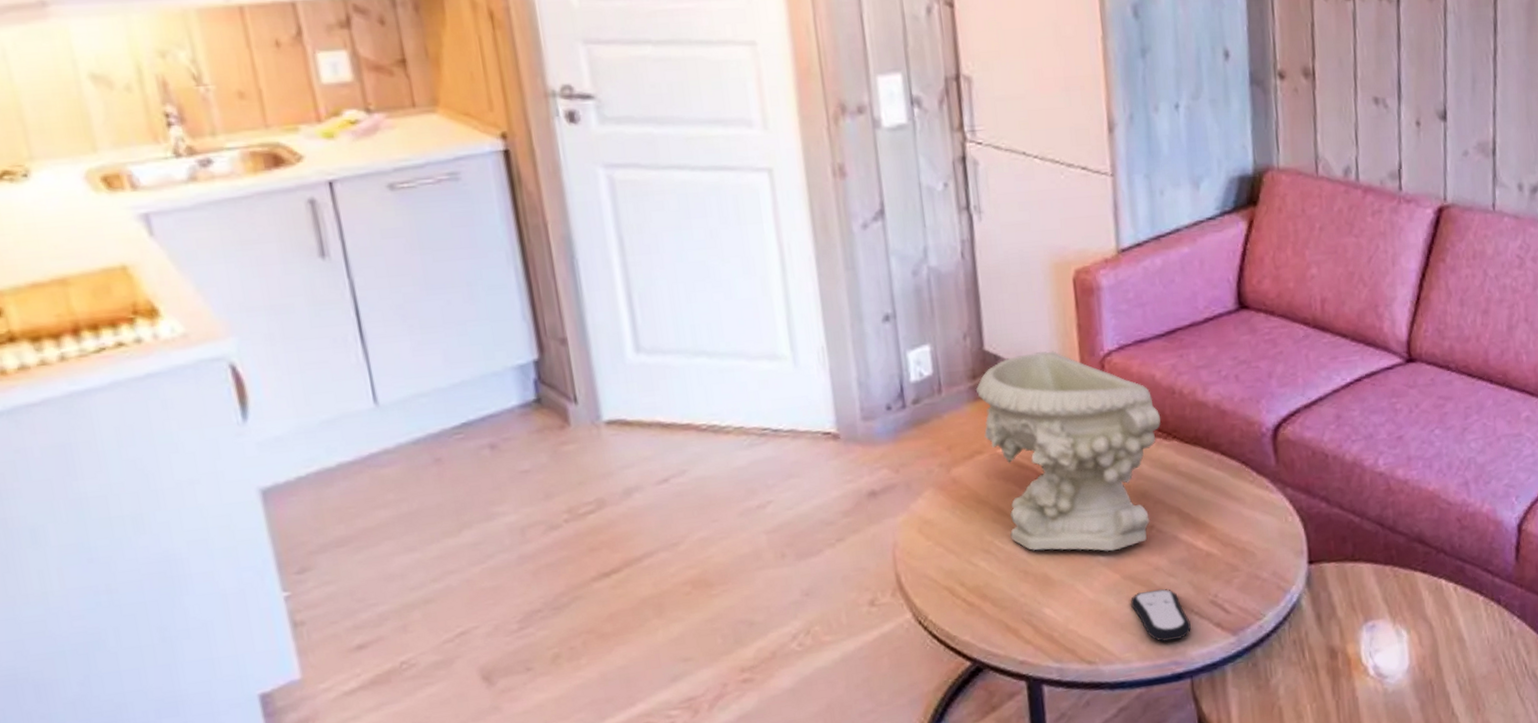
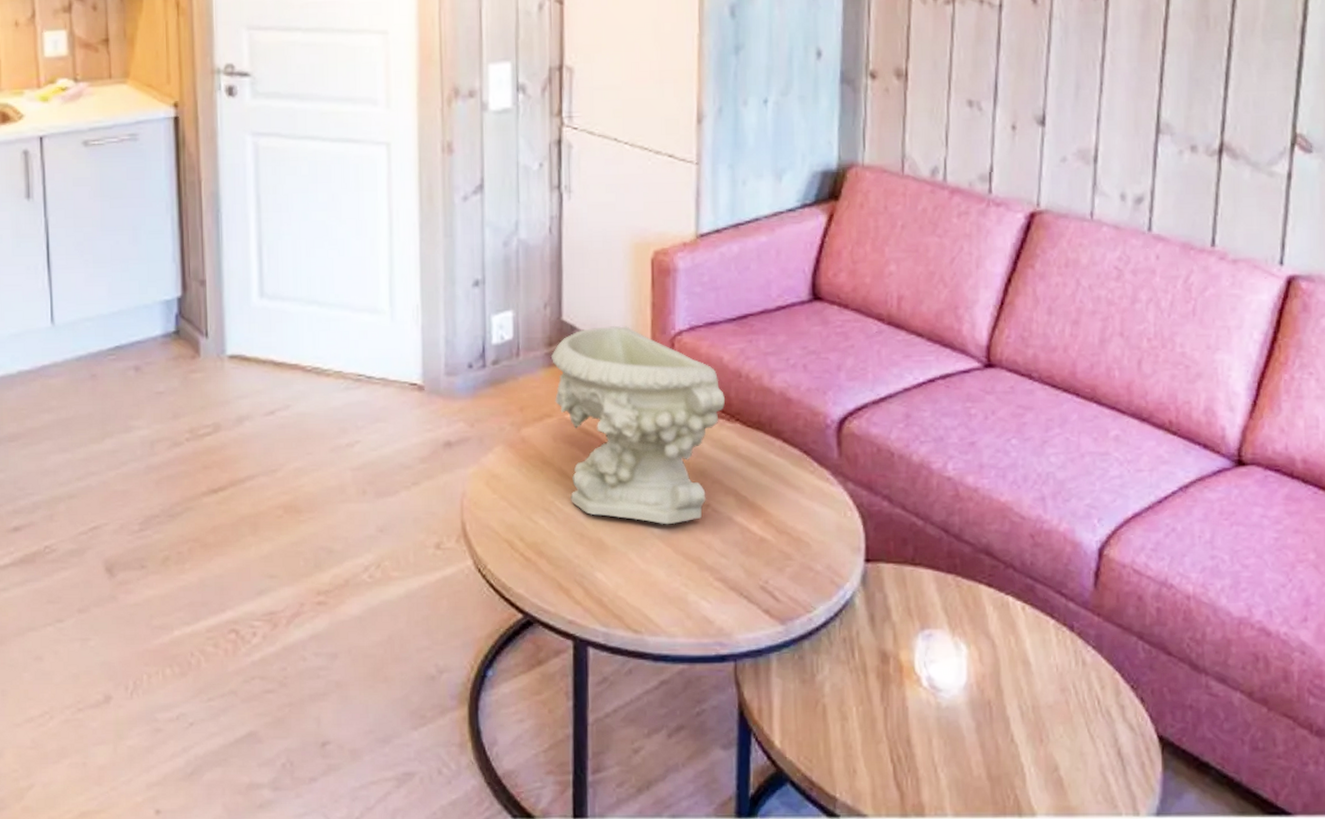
remote control: present [1131,589,1191,642] -> none [681,568,739,622]

